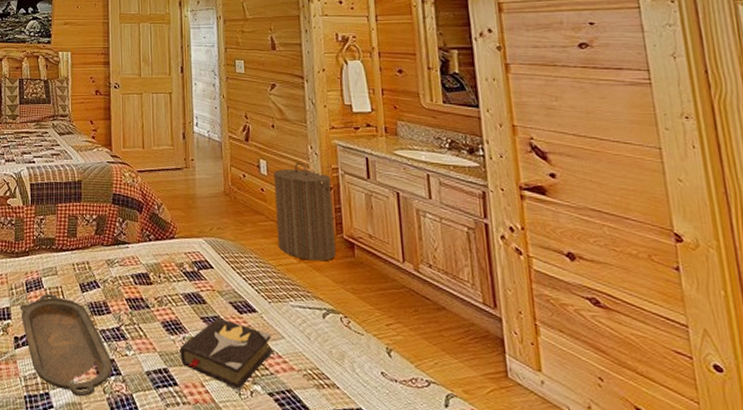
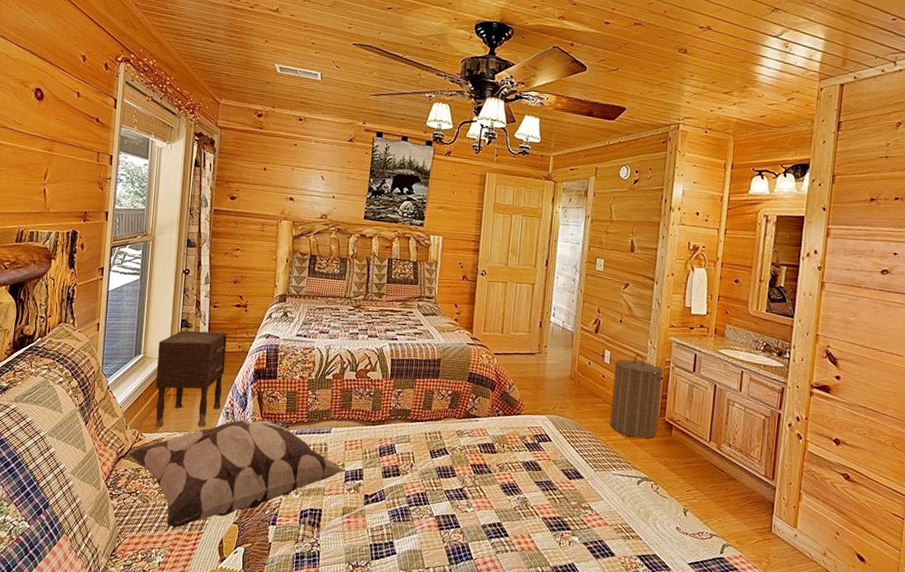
serving tray: present [19,294,112,397] -> none [371,459,453,546]
hardback book: present [179,318,273,391] -> none [513,482,593,541]

